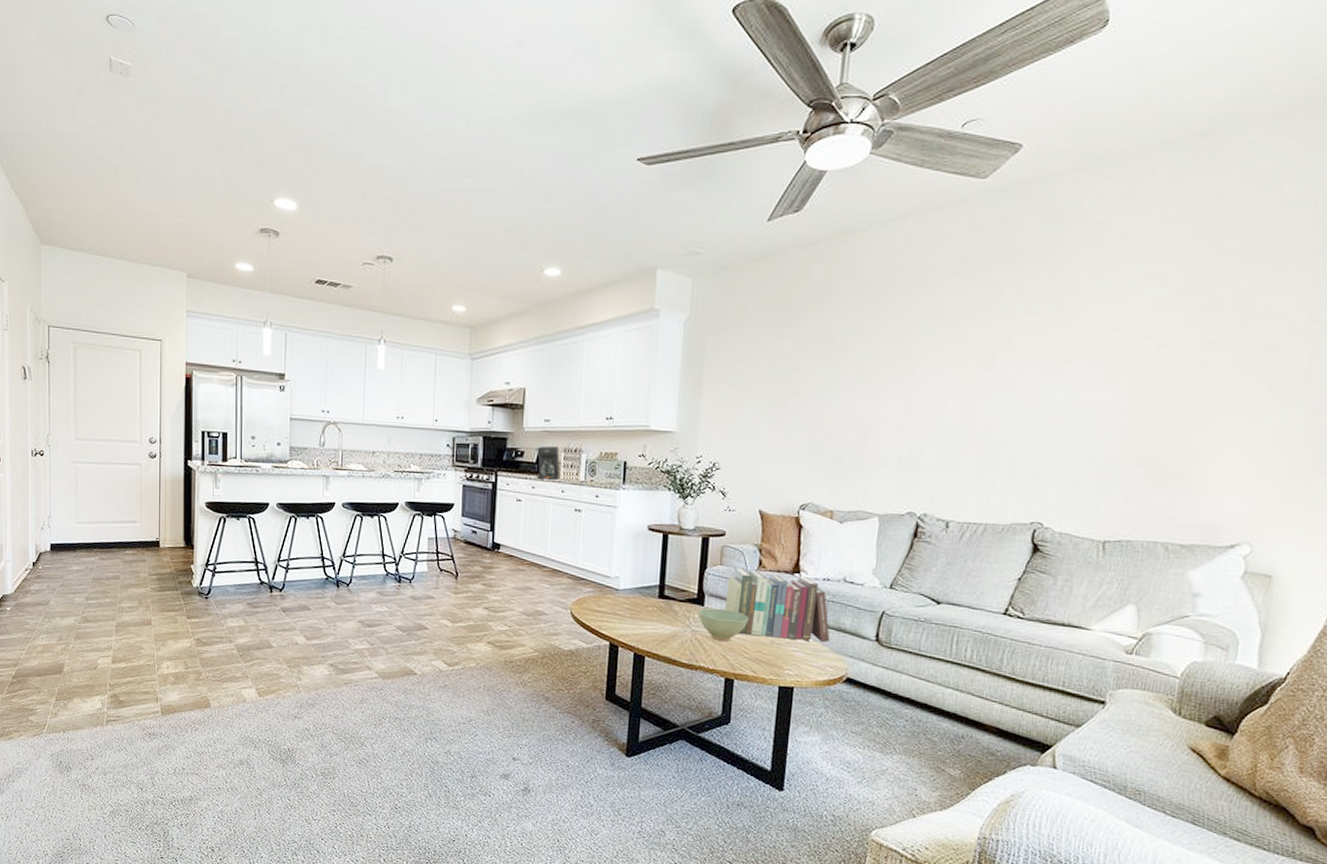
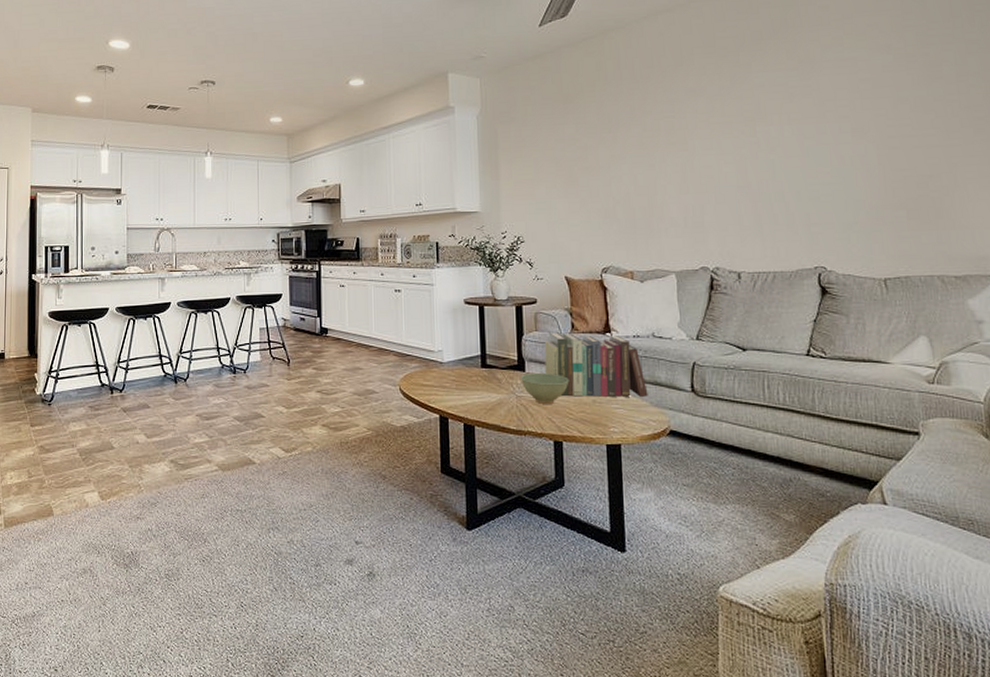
coffee maker: present [537,445,561,480] -> none [355,233,379,266]

